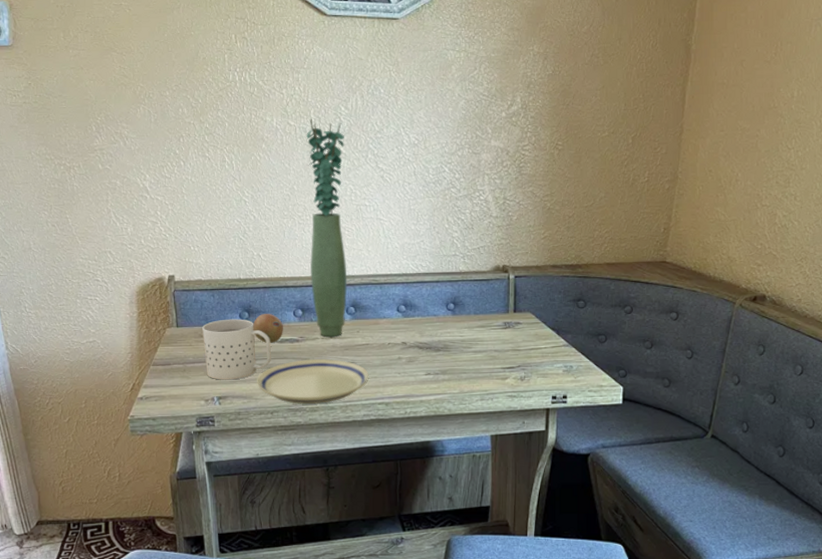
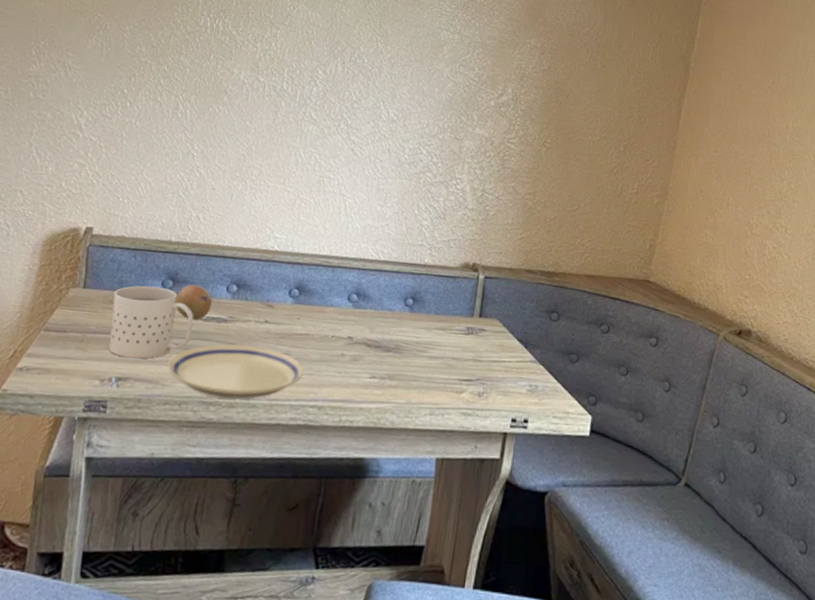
vase: present [306,118,347,337] -> none [251,77,317,321]

